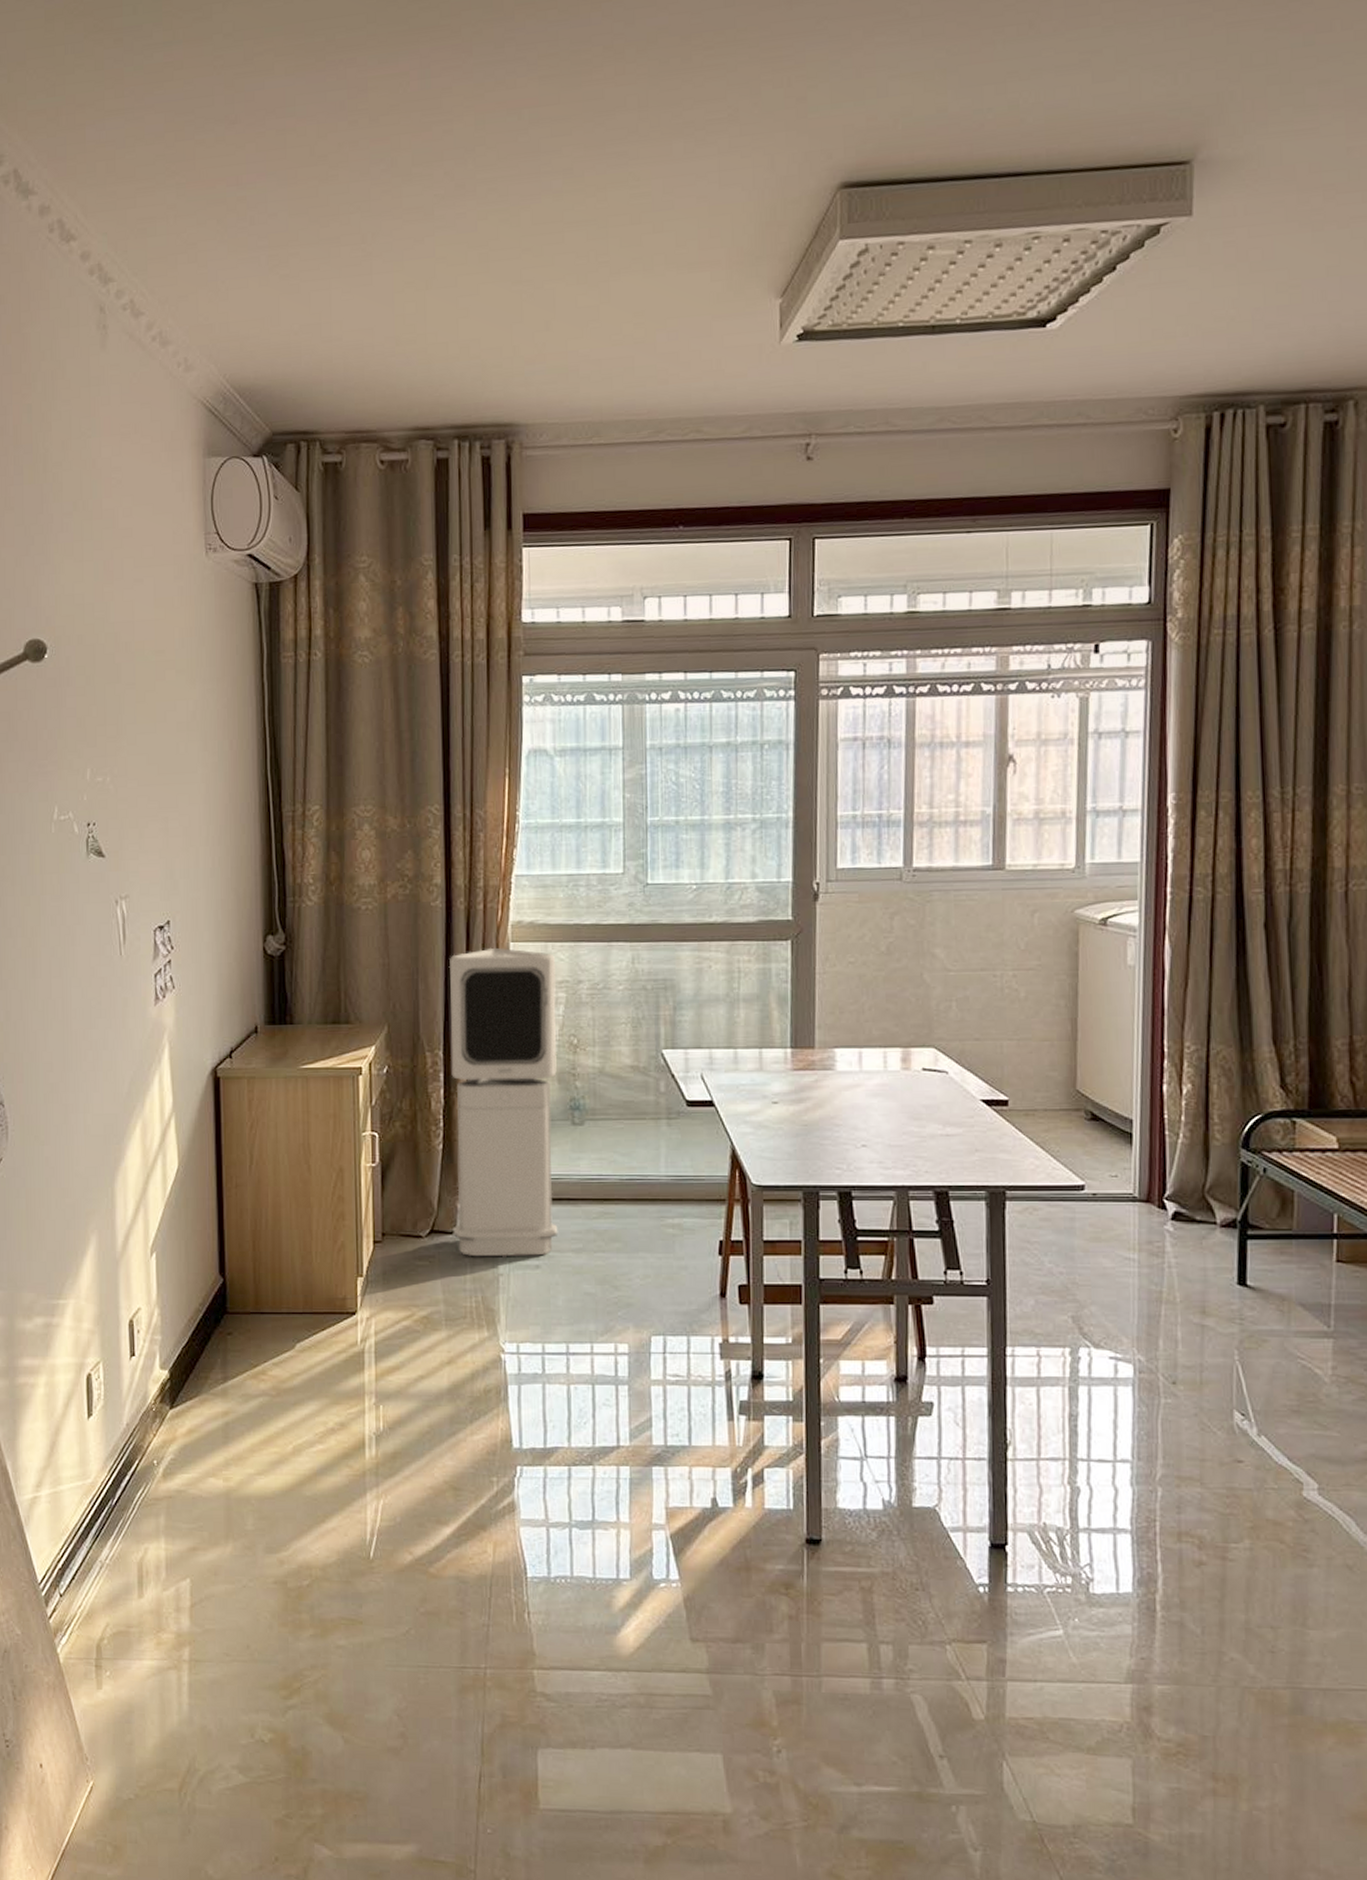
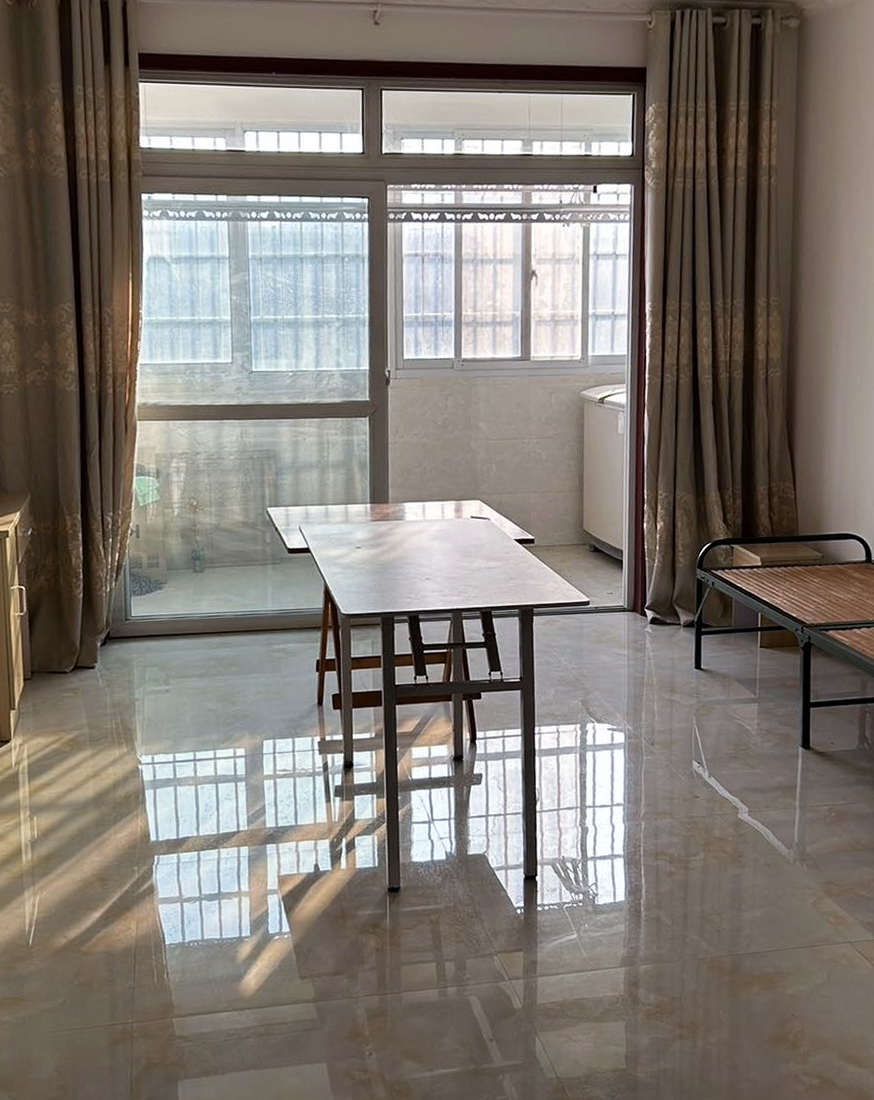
air purifier: present [449,947,558,1257] -> none [84,425,185,686]

